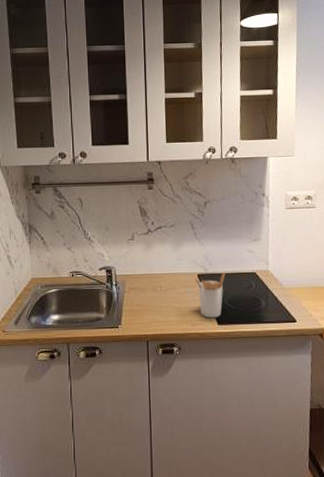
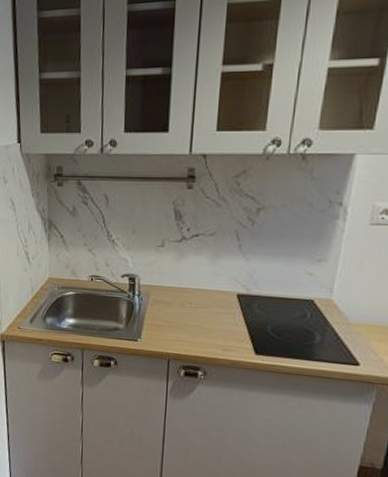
utensil holder: present [194,272,226,318] -> none [232,295,273,347]

